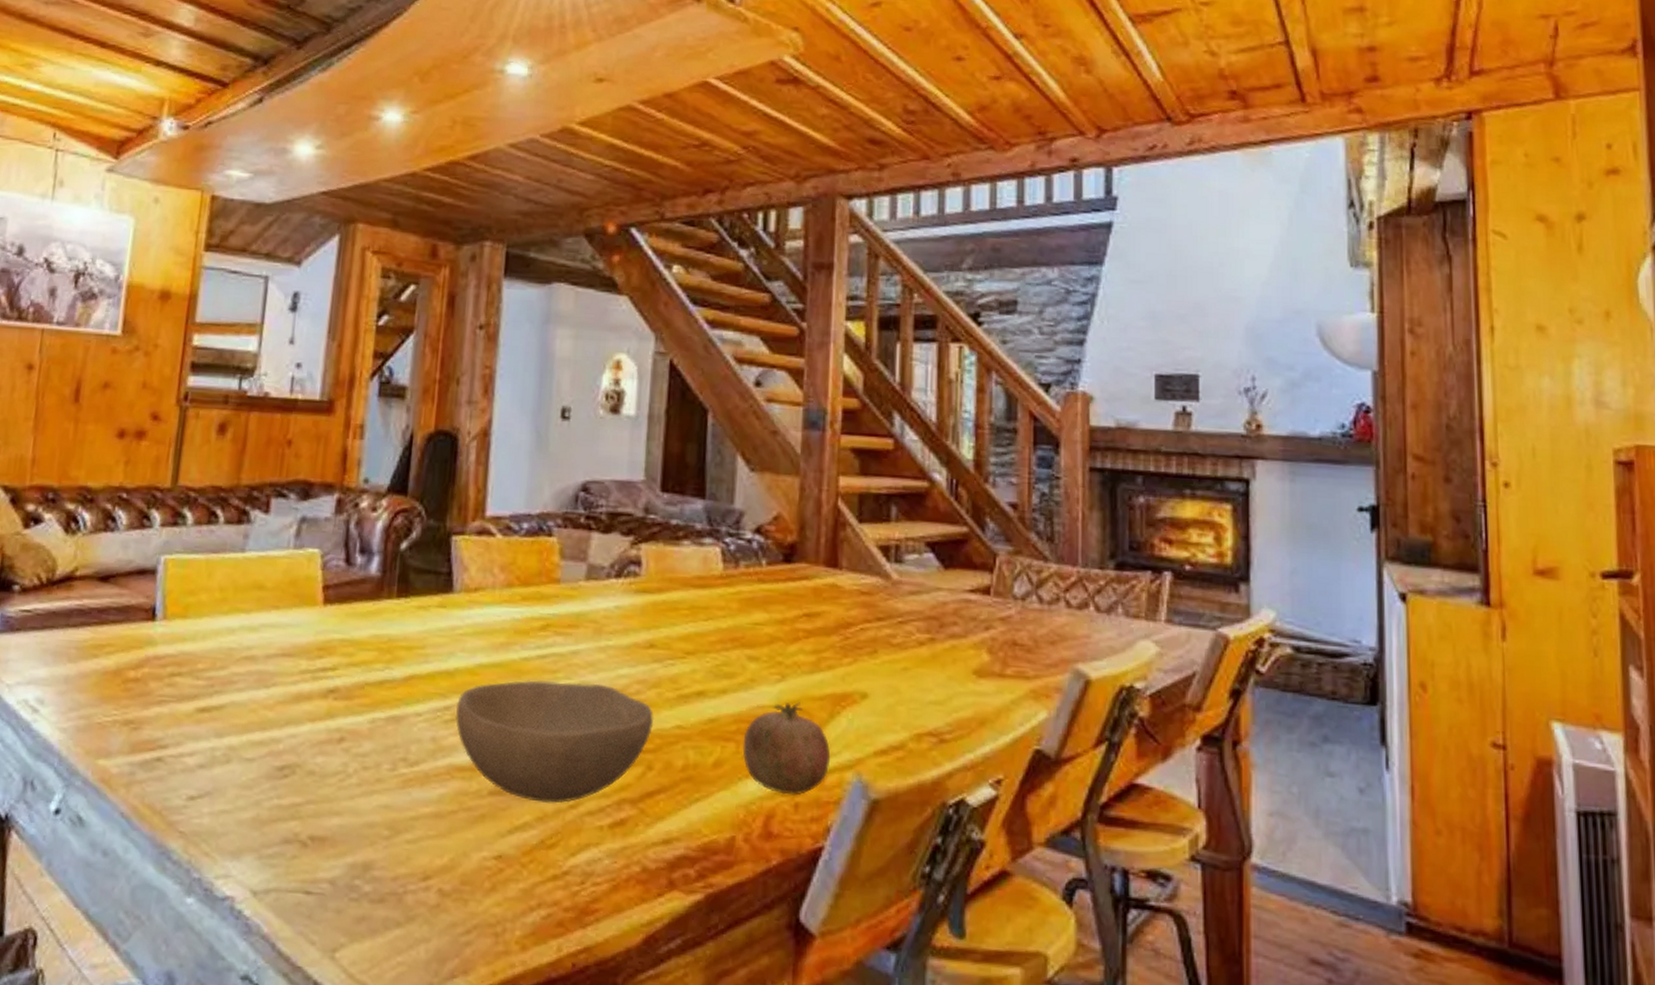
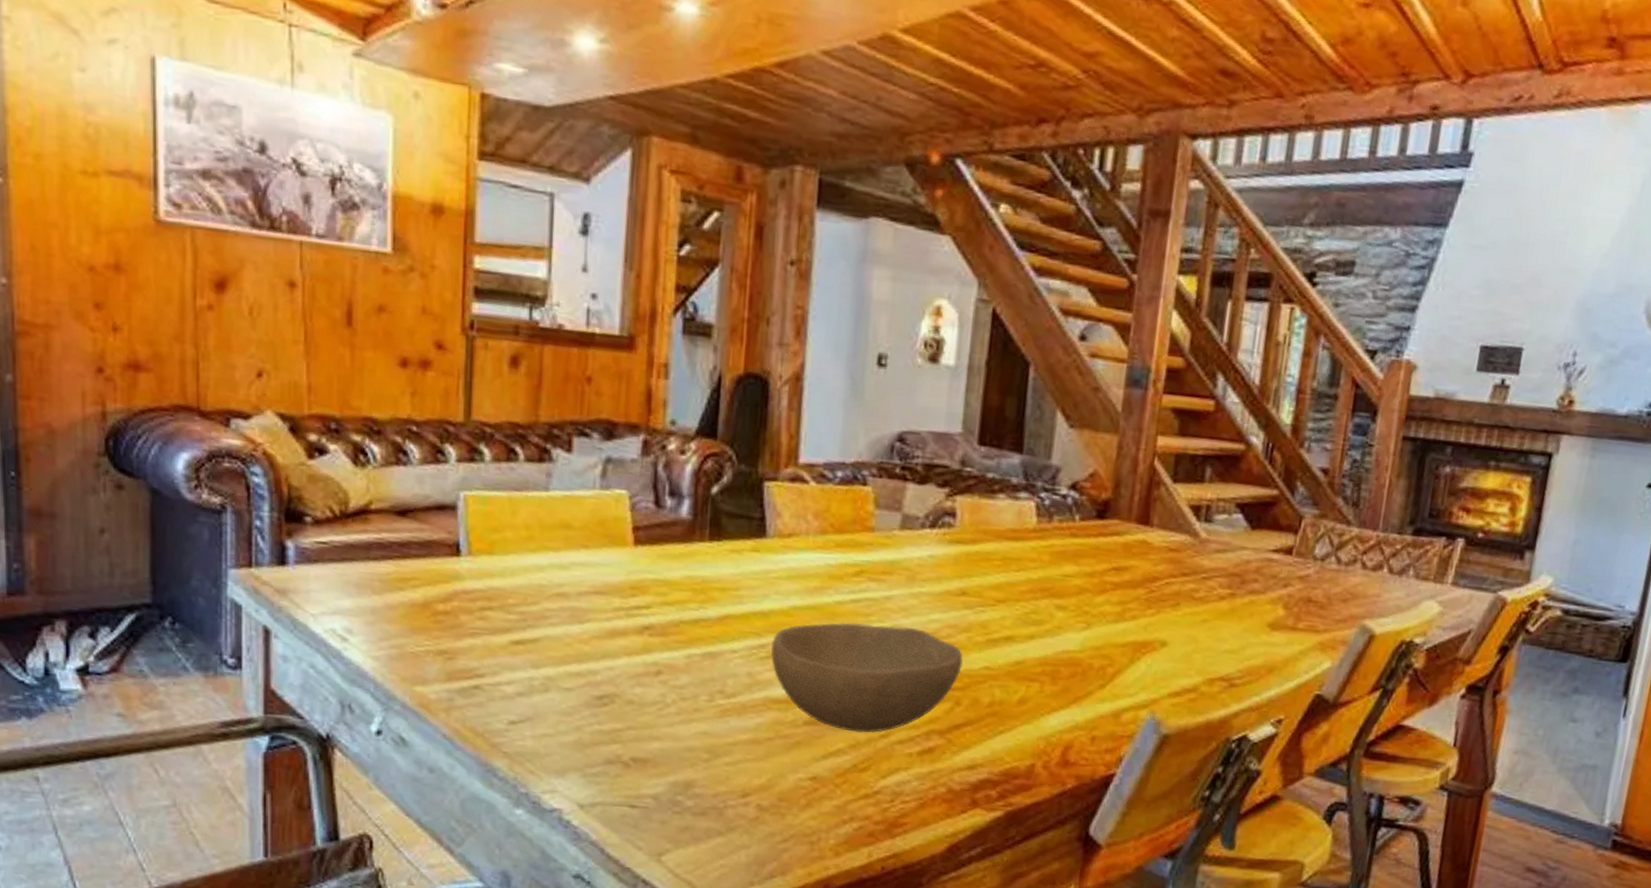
fruit: present [742,702,831,796] -> none [1045,648,1128,730]

